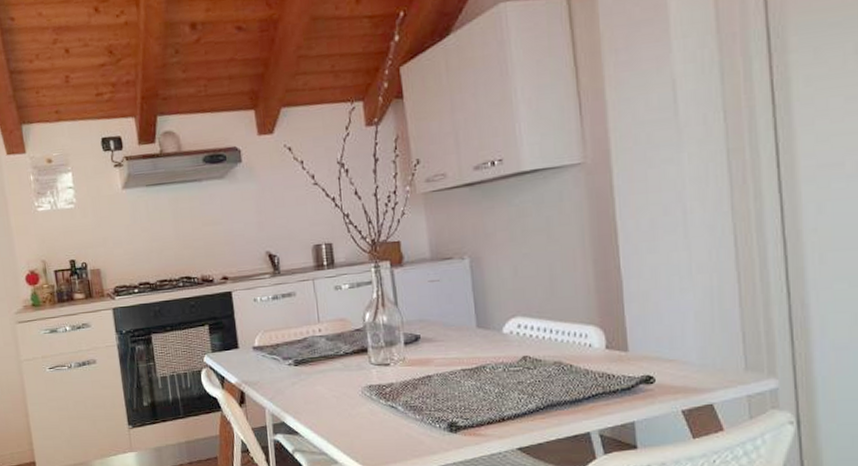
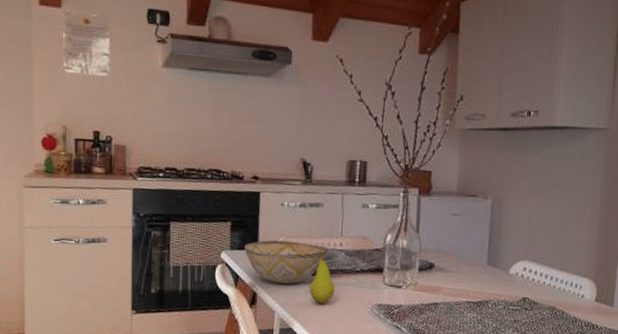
ceramic bowl: none [225,334,309,379] -> present [244,240,329,284]
fruit: none [295,341,322,393] -> present [309,251,335,304]

